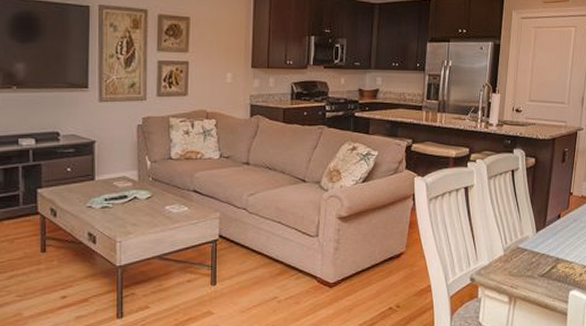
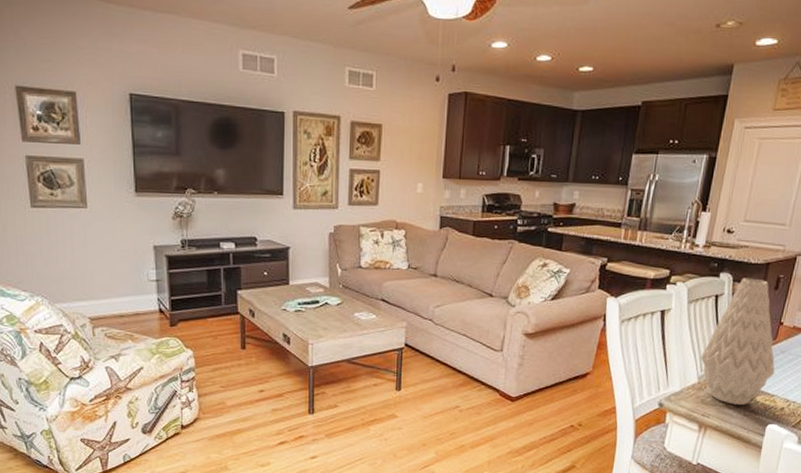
vase: none [505,153,571,274] -> present [701,278,775,405]

